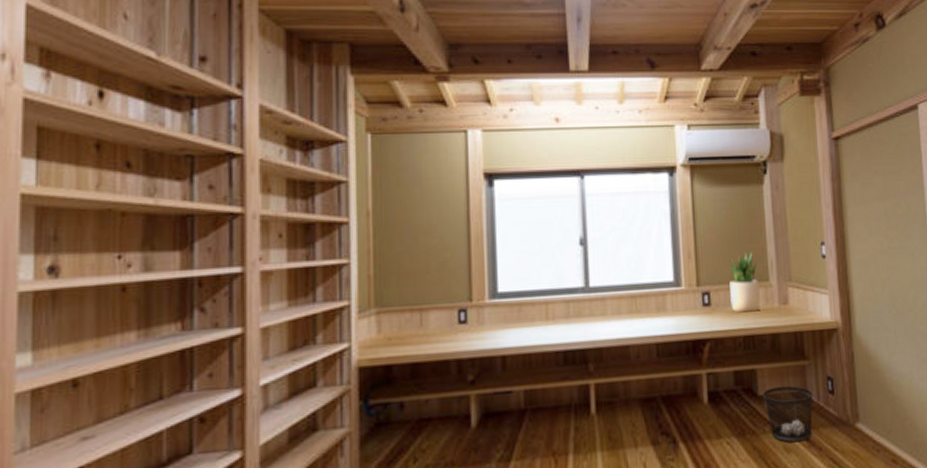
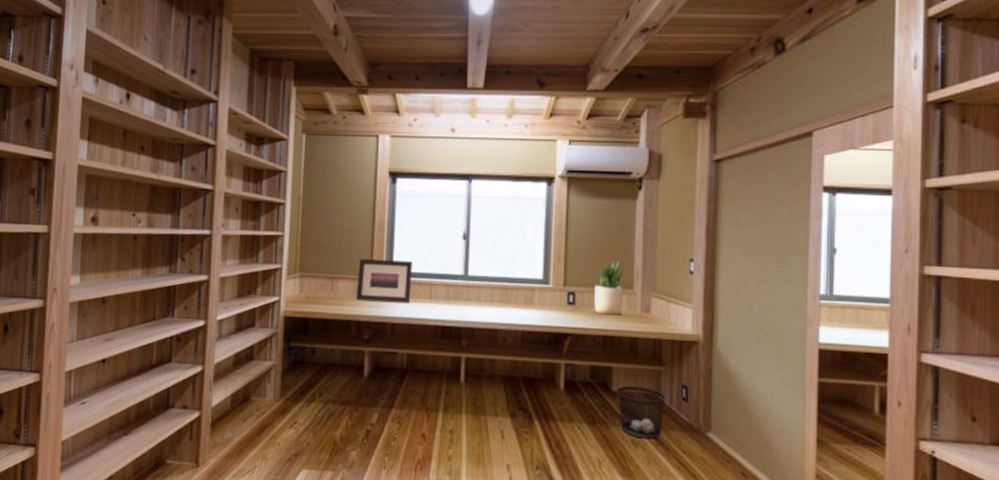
picture frame: none [453,278,523,334] -> present [356,259,413,304]

